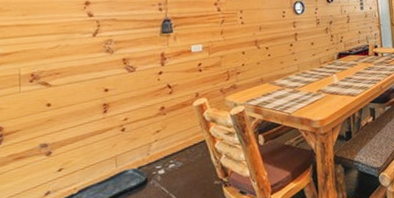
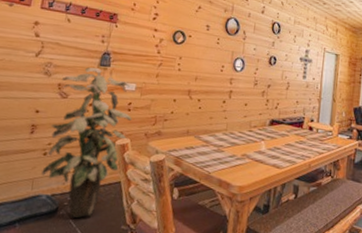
indoor plant: none [123,36,205,186] -> present [41,67,132,219]

